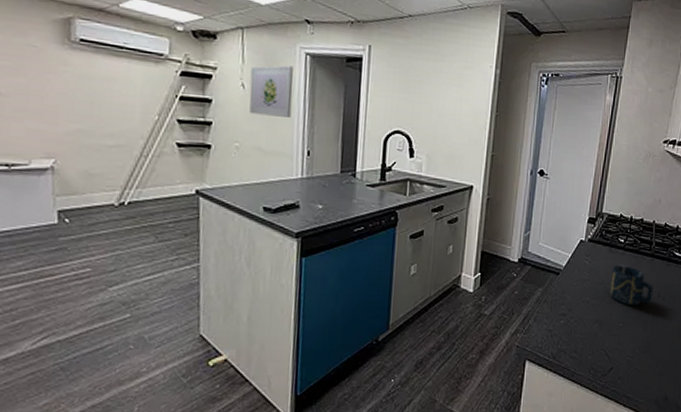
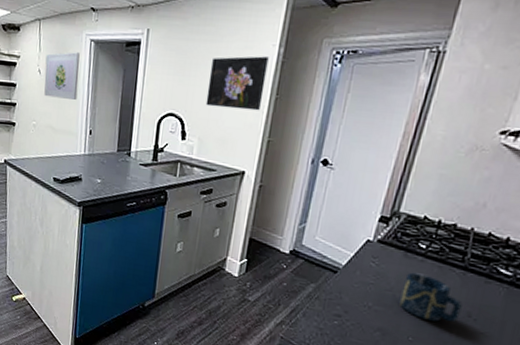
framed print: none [432,76,487,127] -> present [205,56,269,111]

